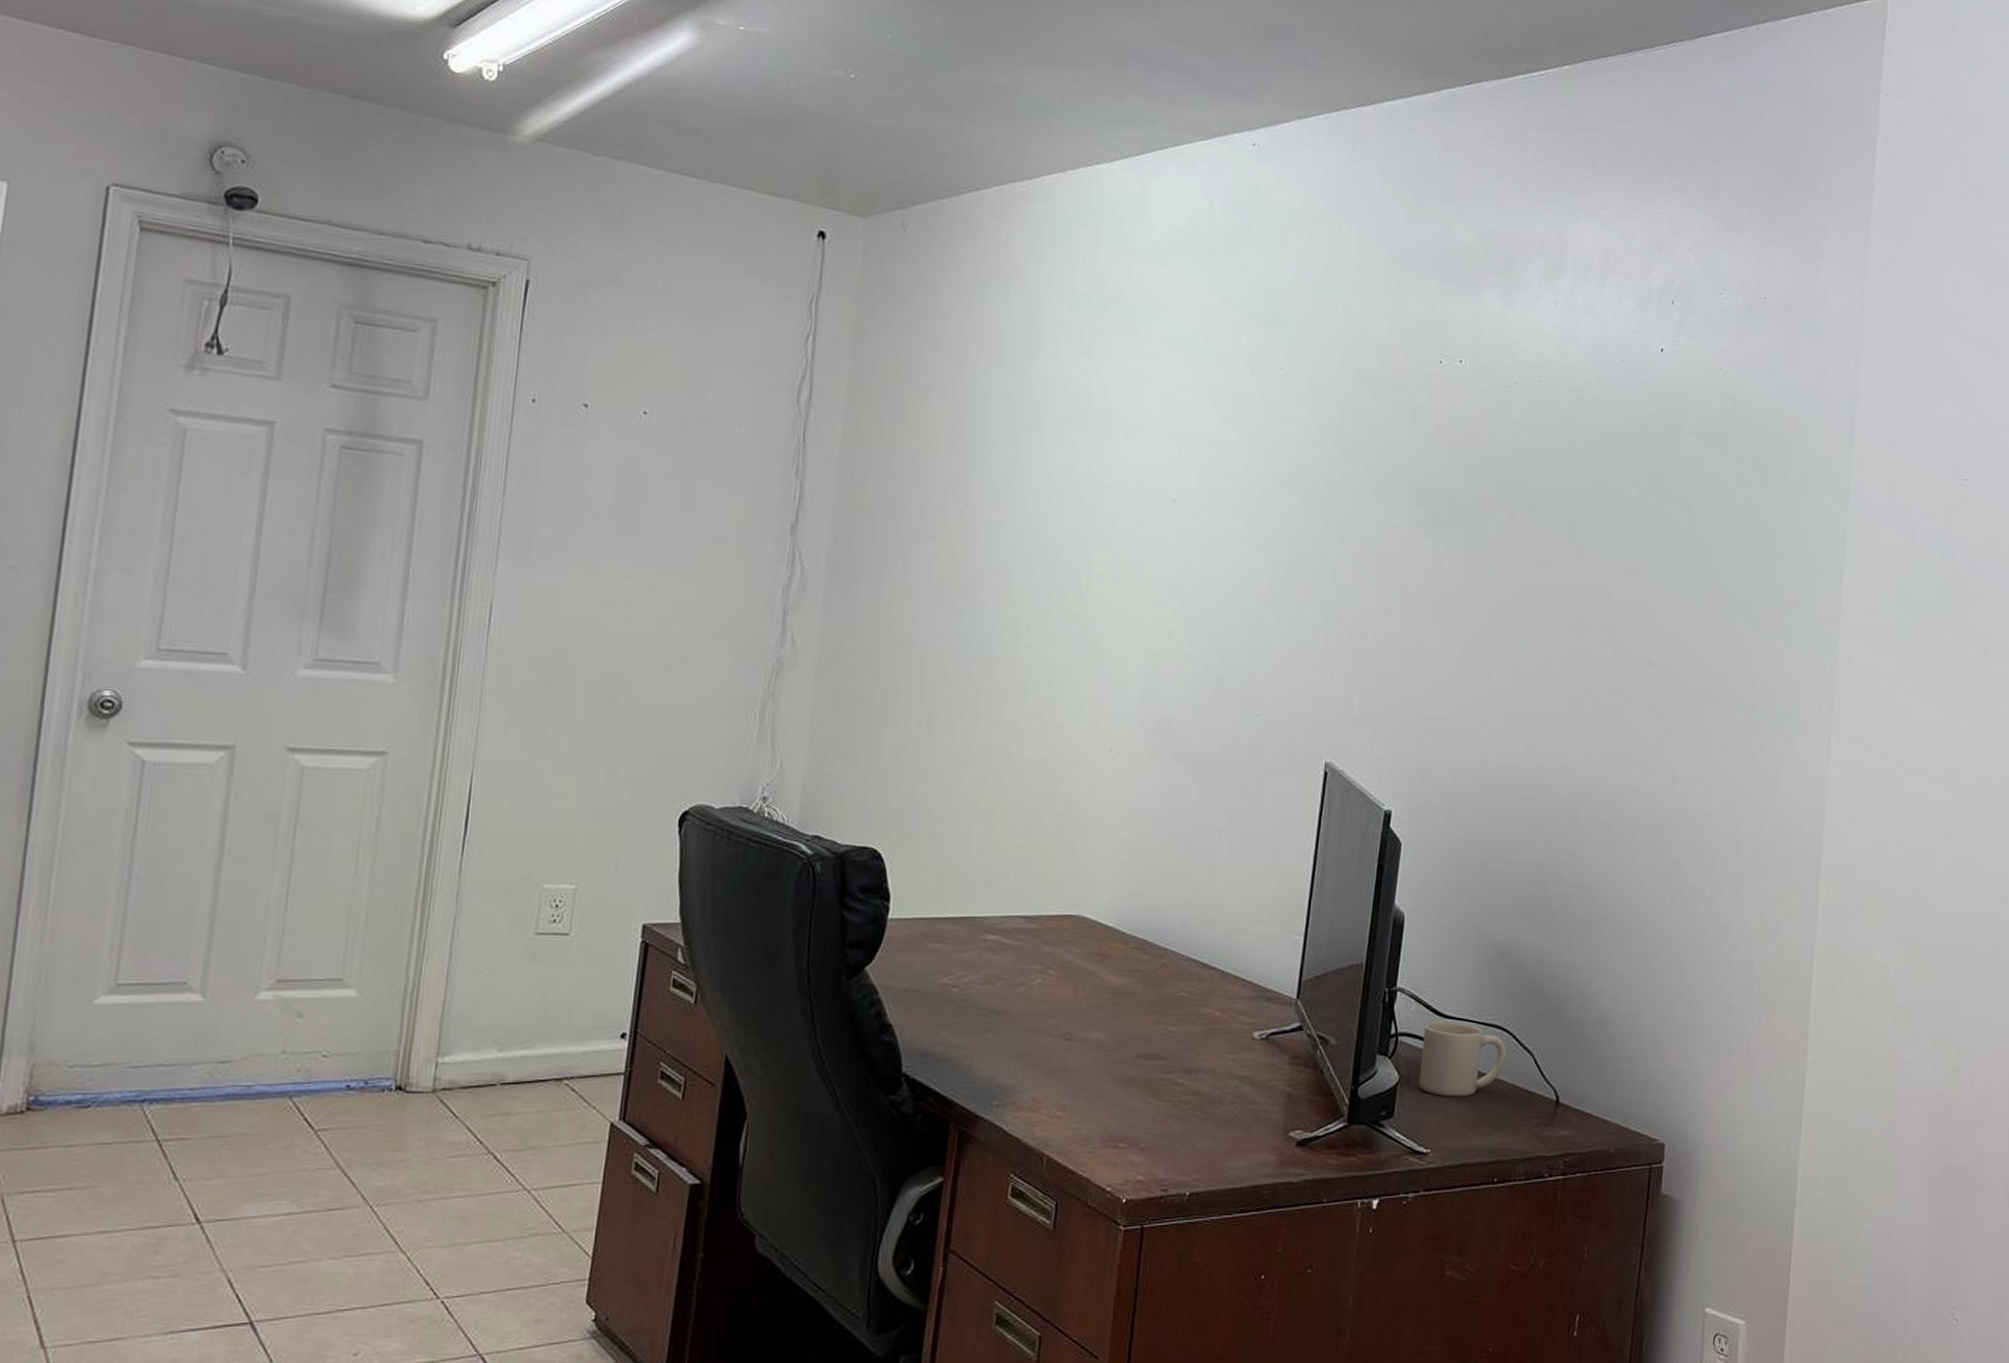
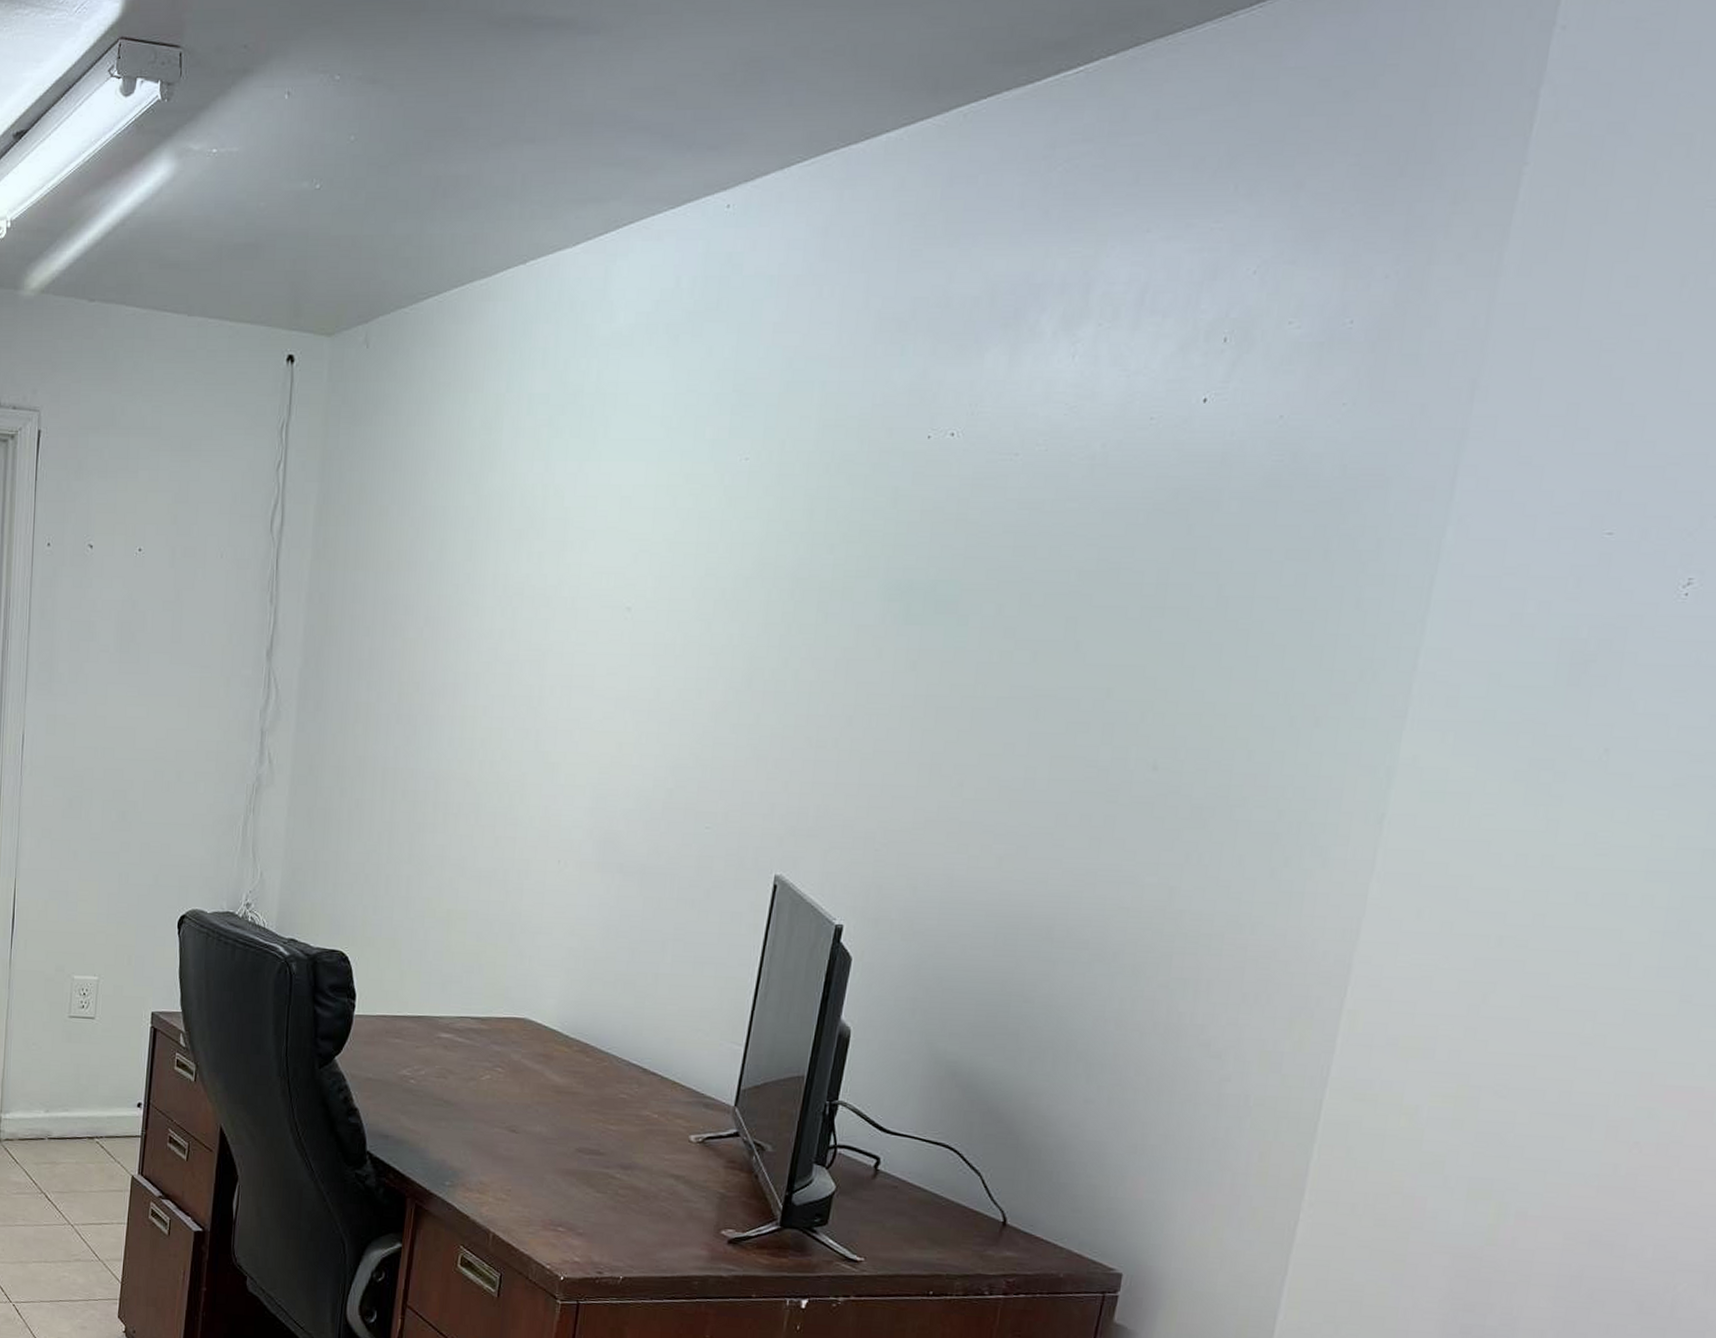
mug: present [1418,1021,1507,1097] -> none [855,1136,953,1212]

